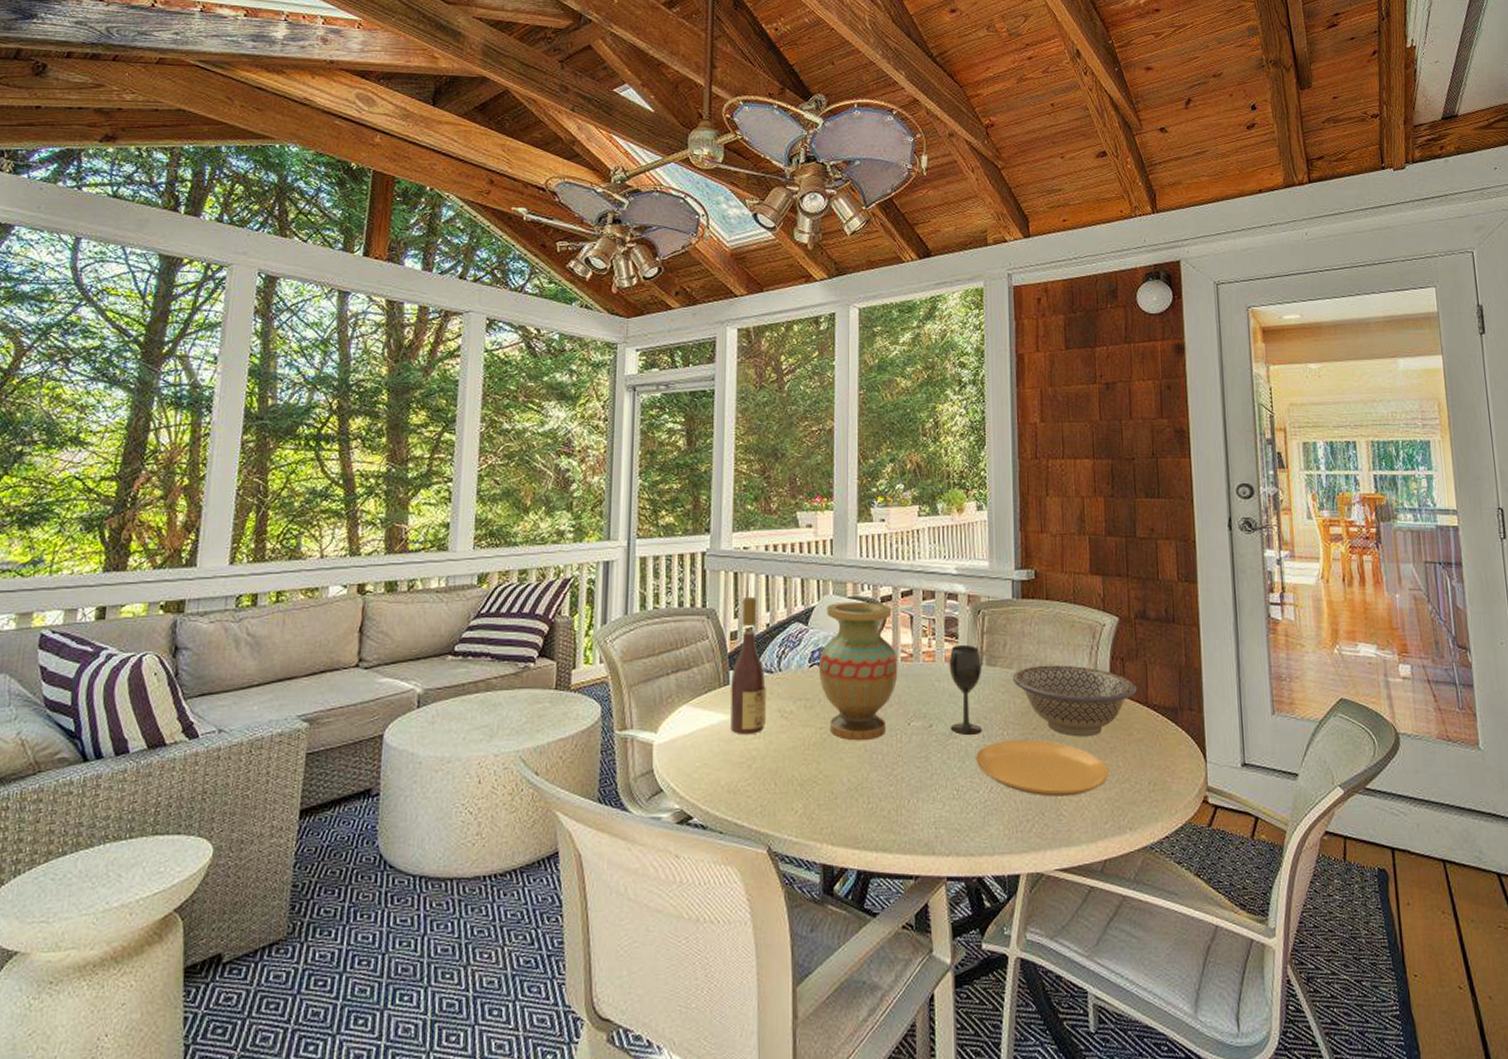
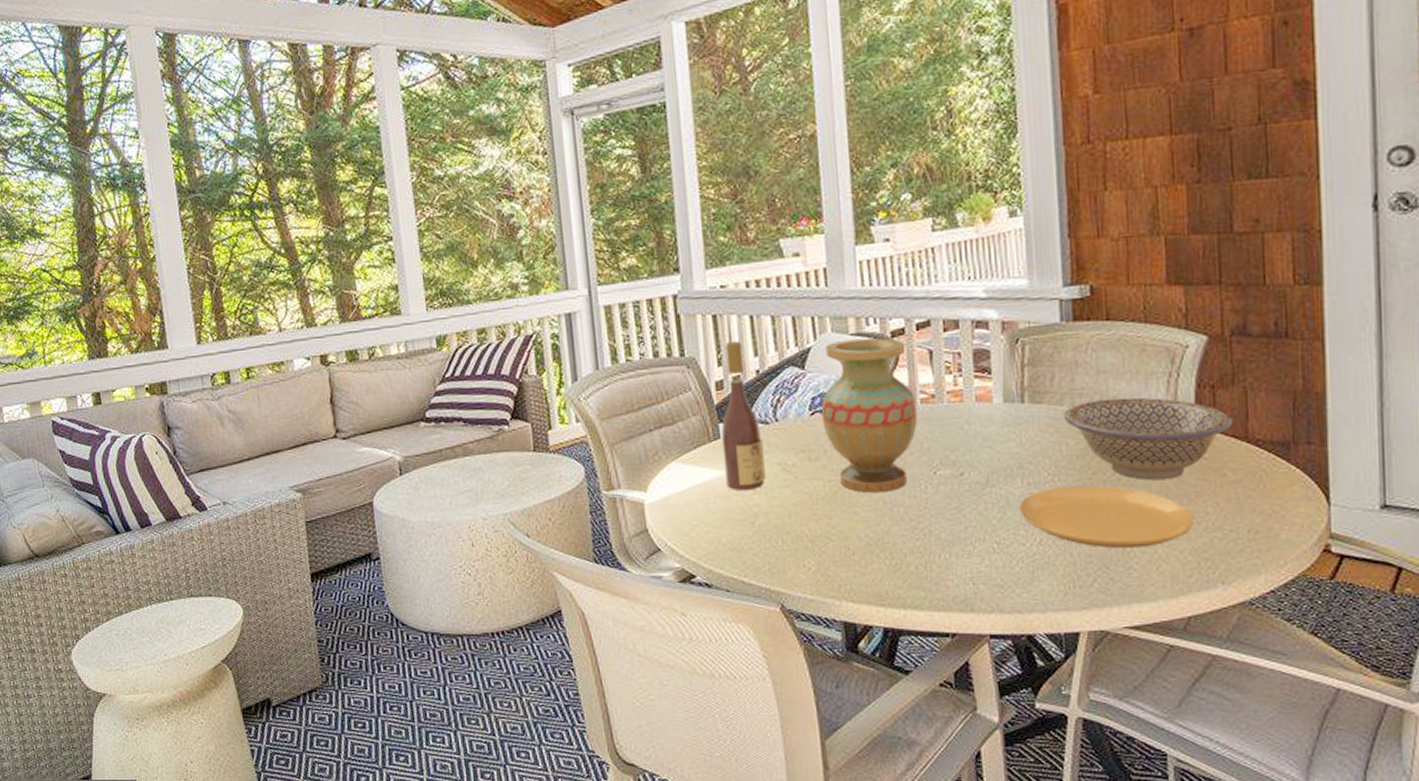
wine glass: present [949,644,983,735] -> none [980,380,1027,483]

